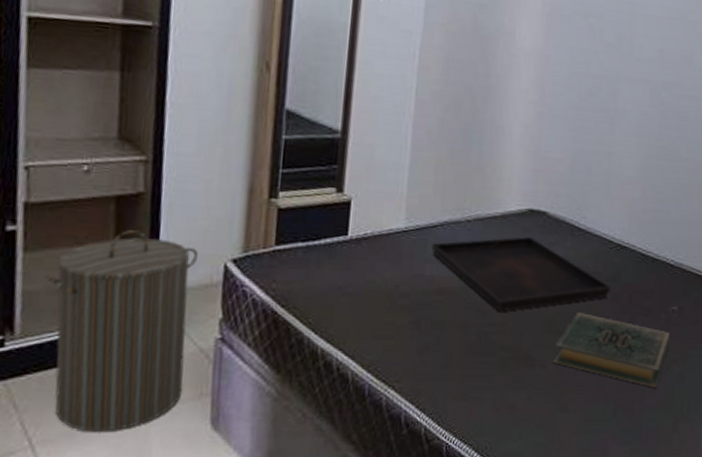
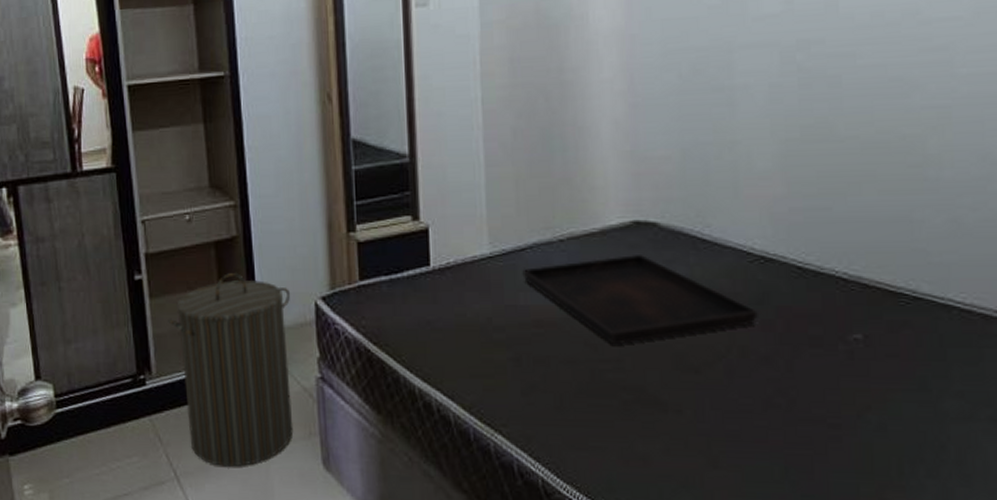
hardback book: present [553,311,671,387] -> none [691,343,857,442]

